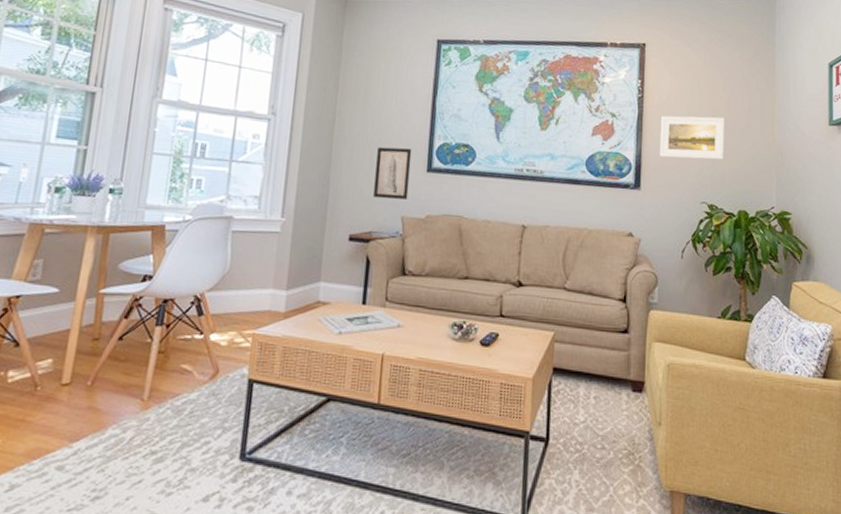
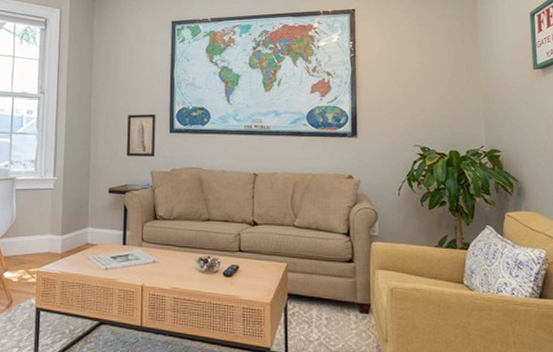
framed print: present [659,115,724,160] -> none [372,68,433,108]

